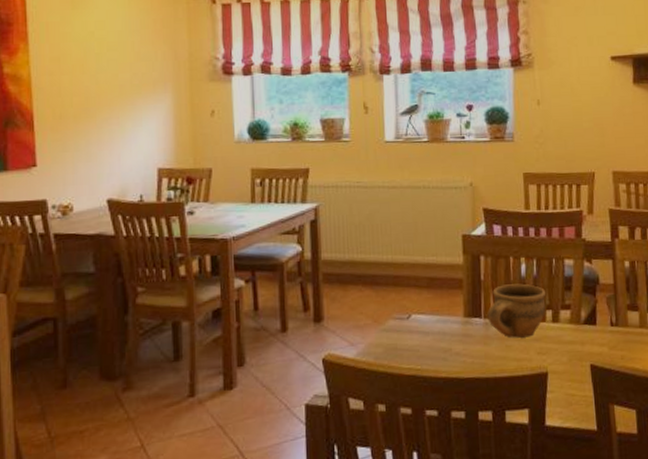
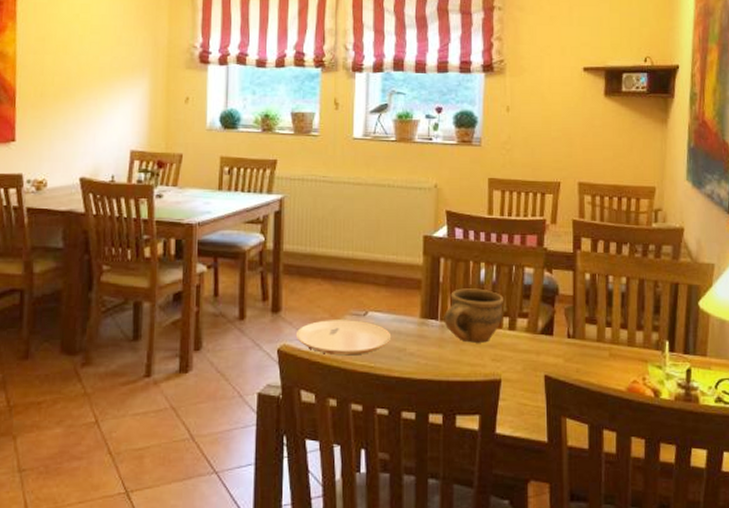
plate: none [339,324,437,361] -> present [295,320,392,356]

